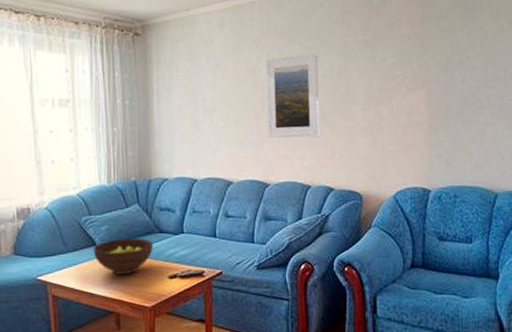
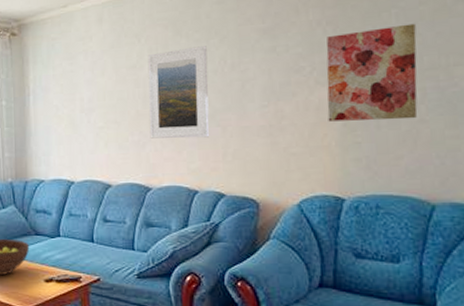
wall art: none [415,41,484,123] -> present [326,23,418,122]

